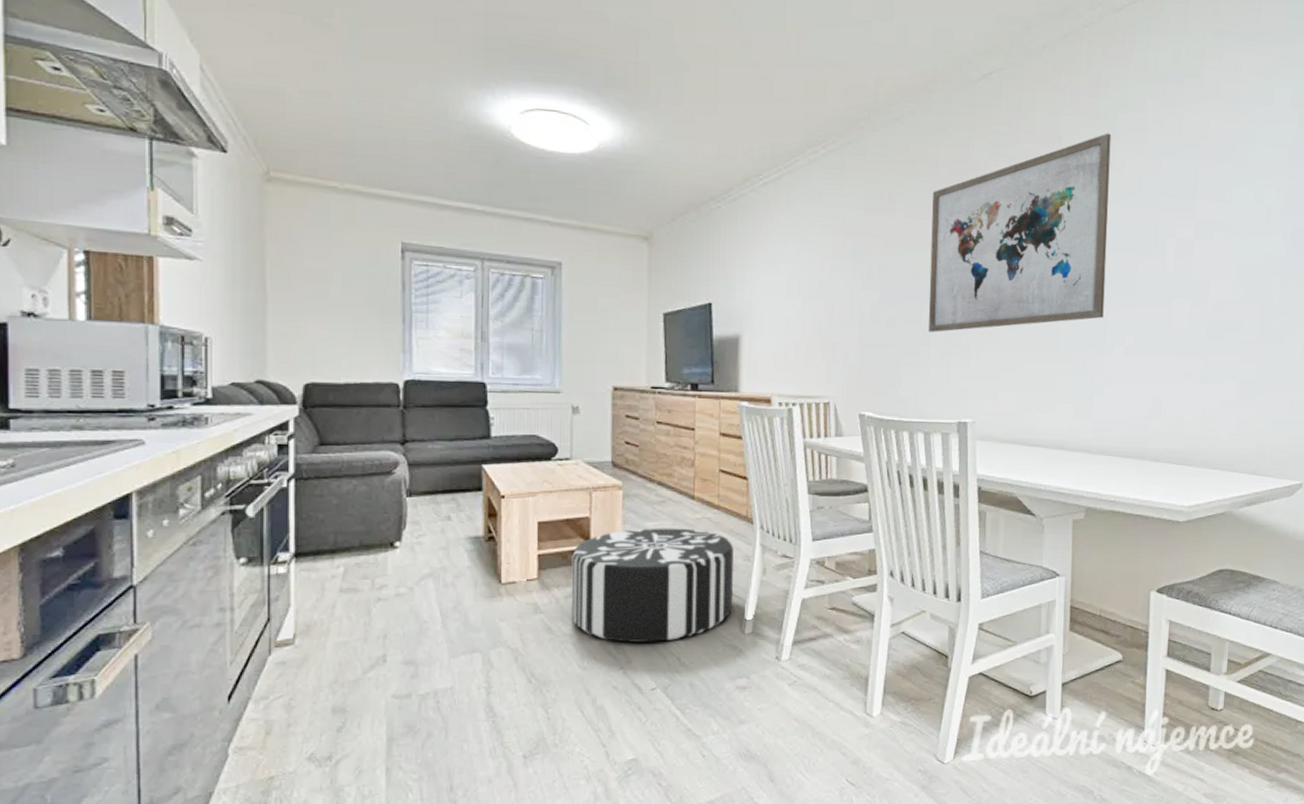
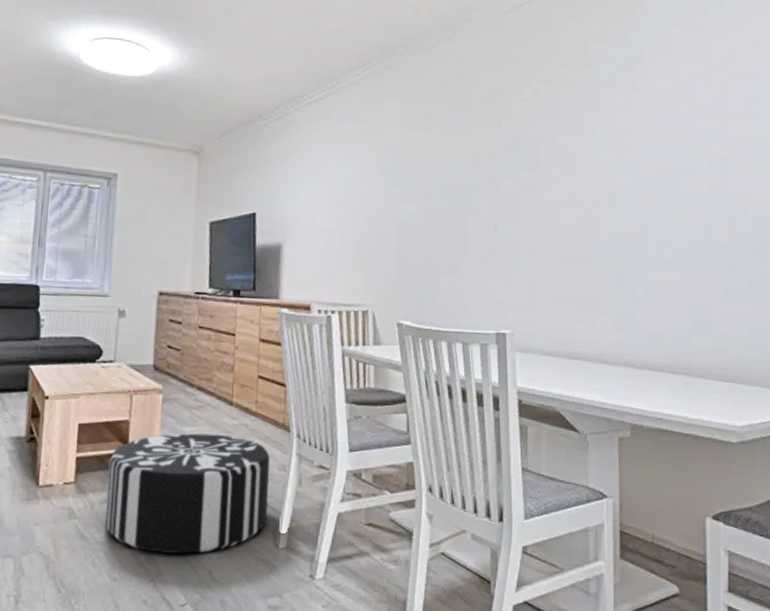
wall art: present [928,133,1111,332] -> none [465,57,641,244]

